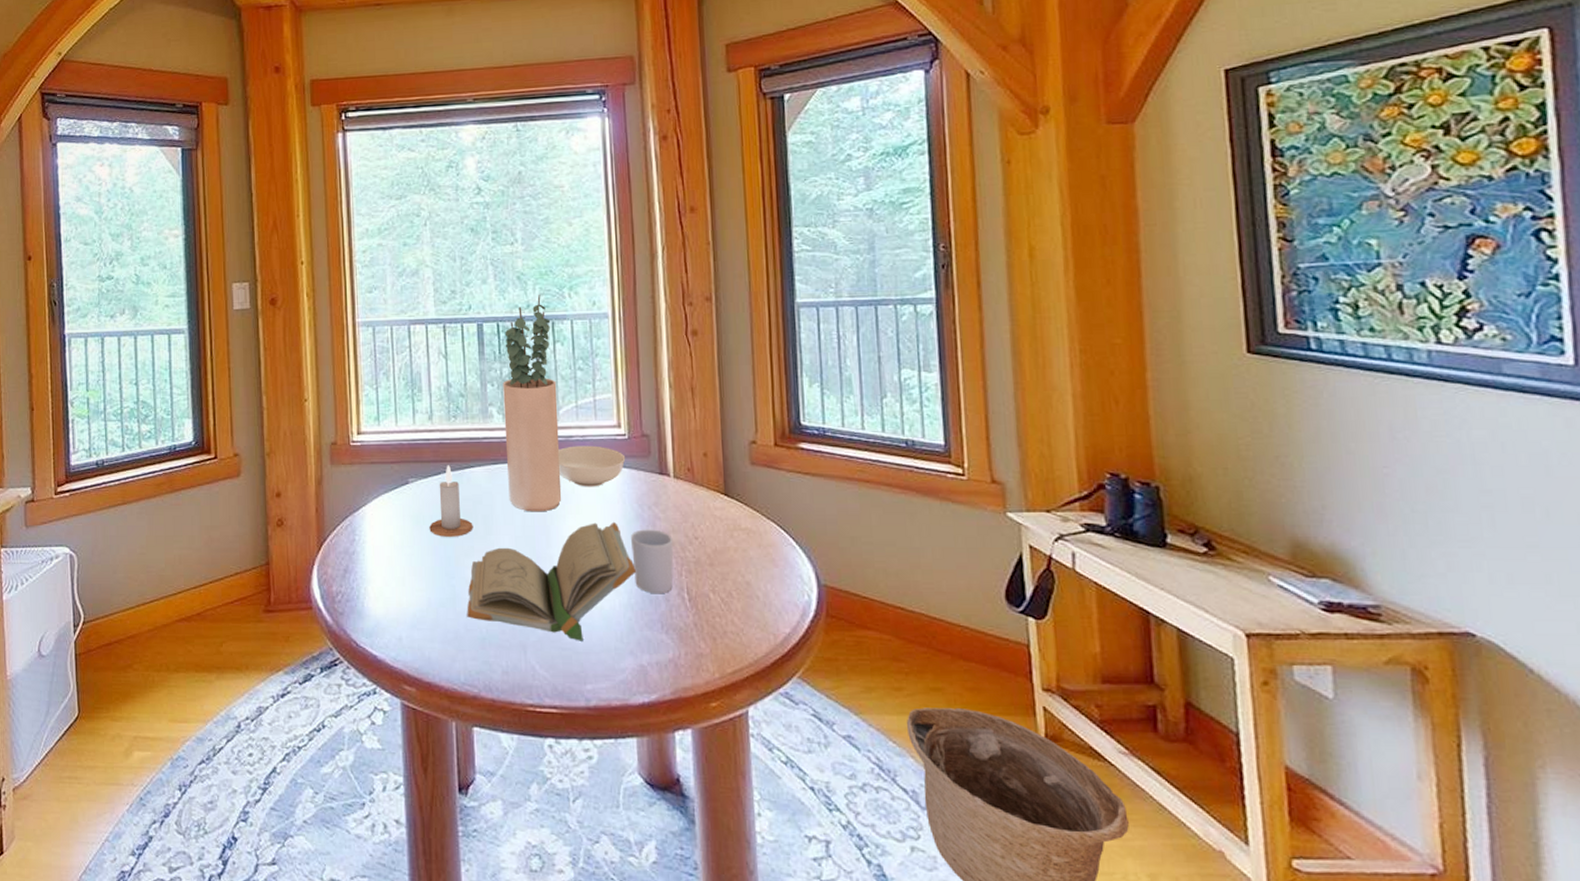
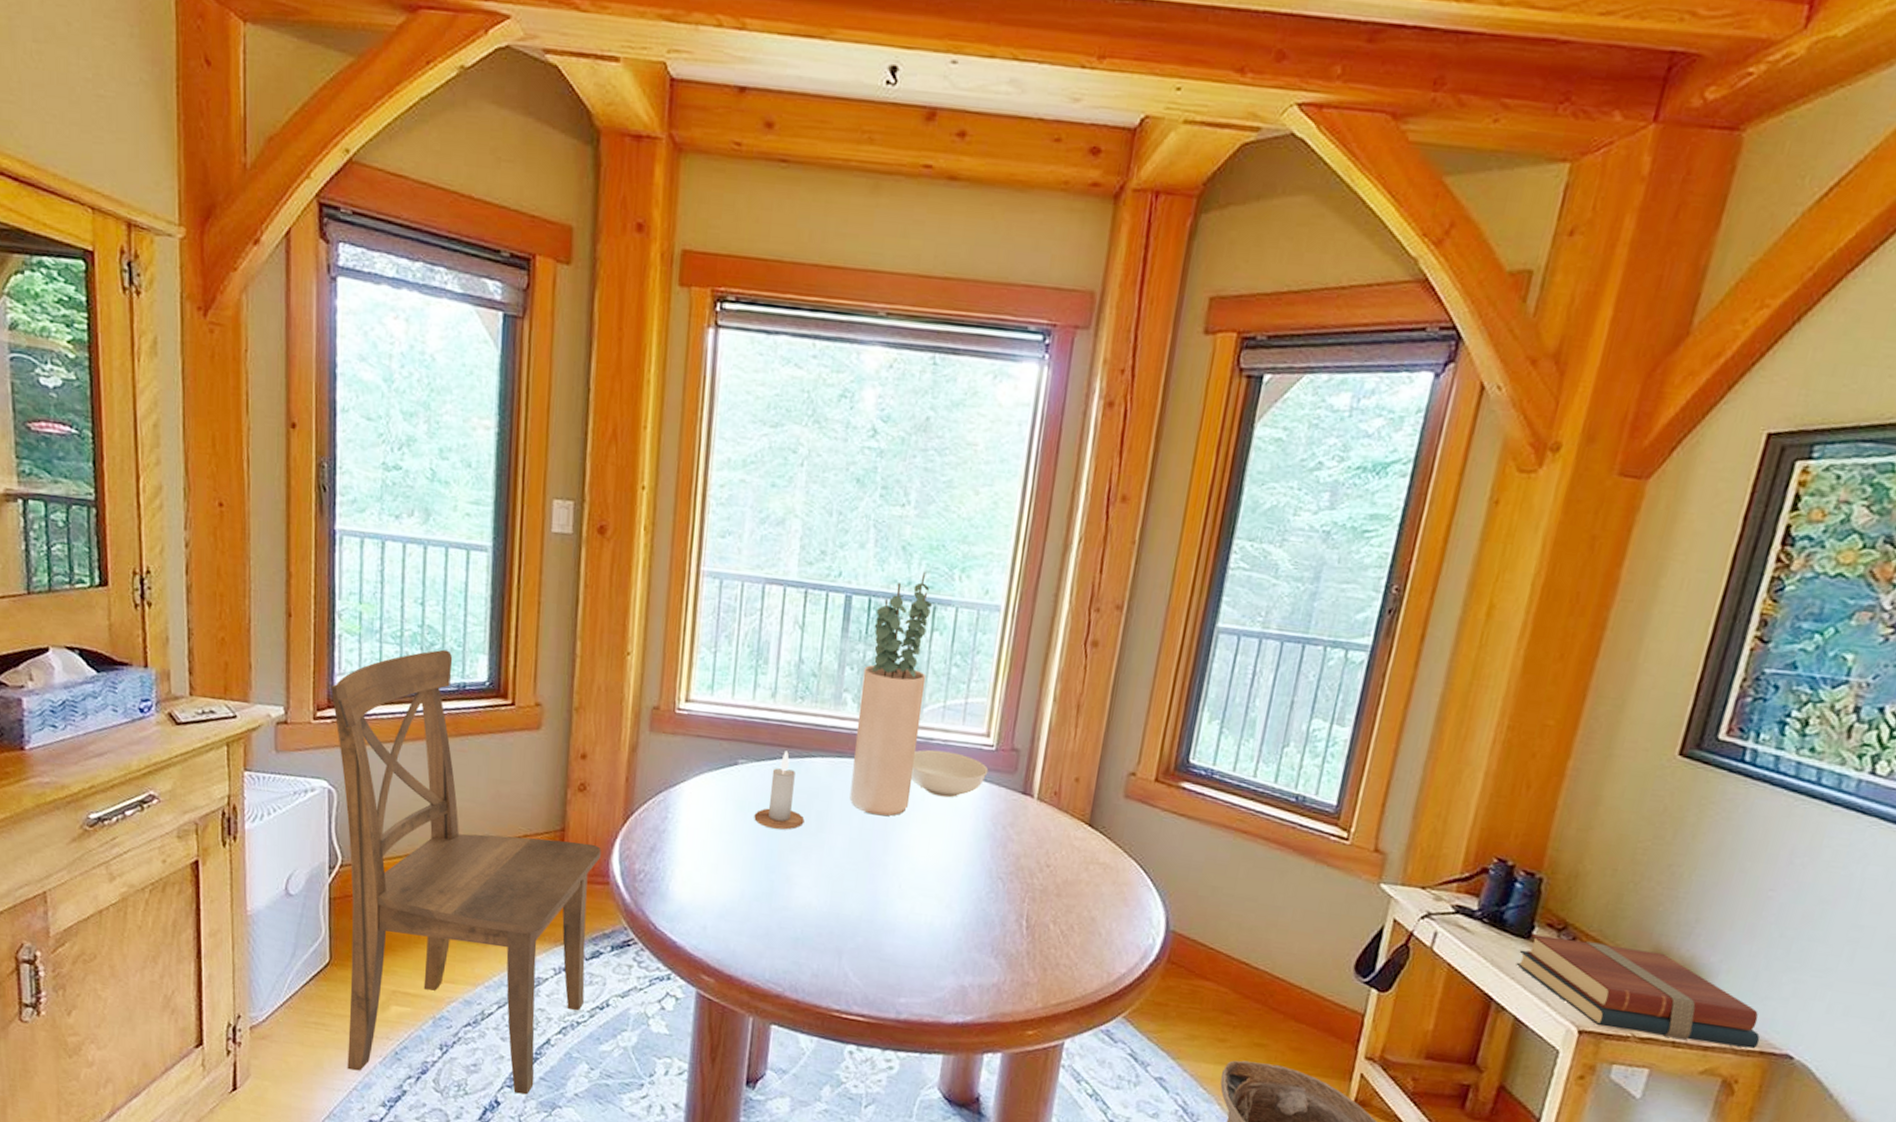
dining chair: none [68,419,302,827] -> present [331,649,601,1095]
book: present [467,521,637,641] -> none [782,835,977,955]
mug: present [631,529,674,594] -> none [972,849,1023,918]
books: none [1159,542,1434,630] -> present [1516,934,1760,1049]

